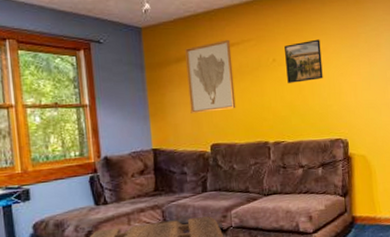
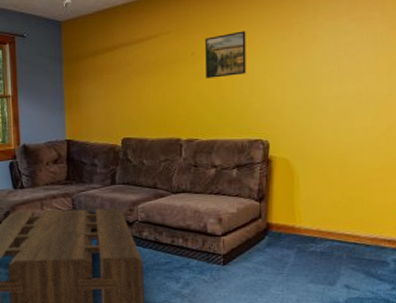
wall art: present [185,39,236,113] -> none [102,32,149,107]

